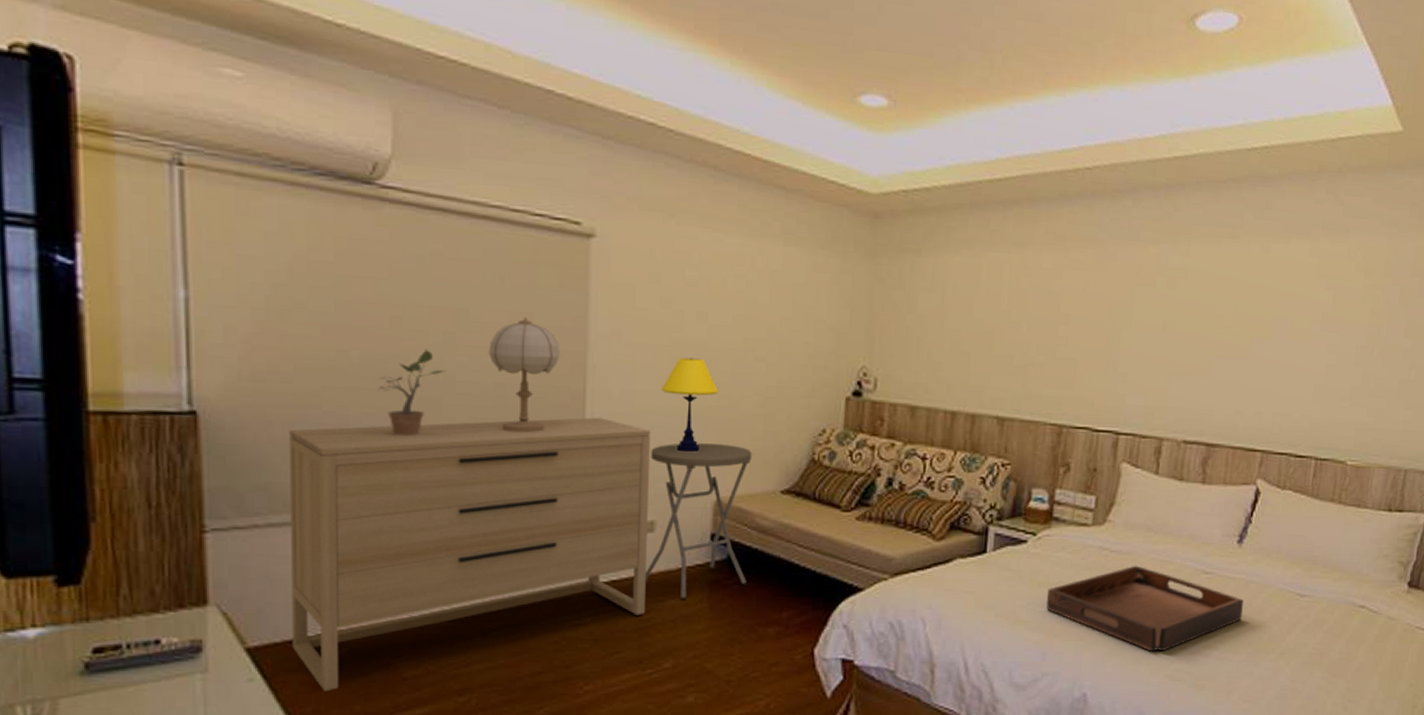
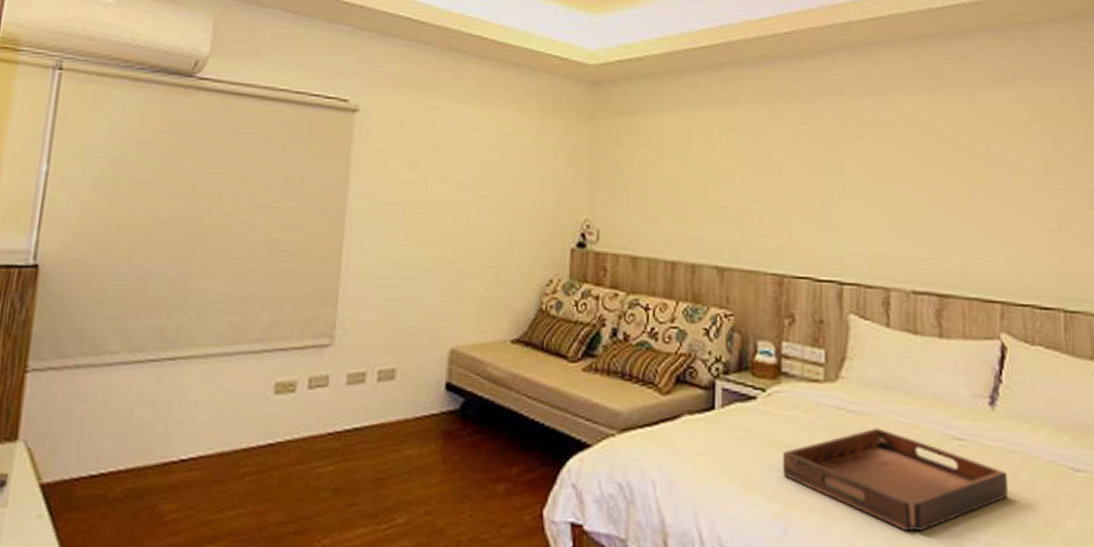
dresser: present [289,417,652,692] -> none [77,268,397,532]
potted plant: present [377,348,446,437] -> none [176,209,231,287]
table lamp: present [488,316,560,433] -> none [266,180,324,283]
side table: present [644,443,752,601] -> none [383,293,485,452]
table lamp: present [662,357,719,453] -> none [407,213,457,302]

